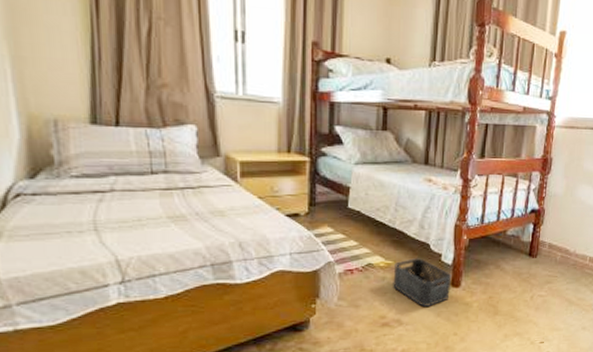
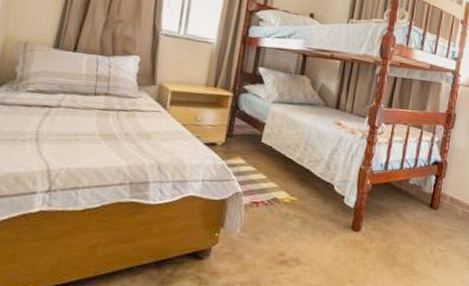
storage bin: present [393,257,452,308] -> none [295,196,353,249]

